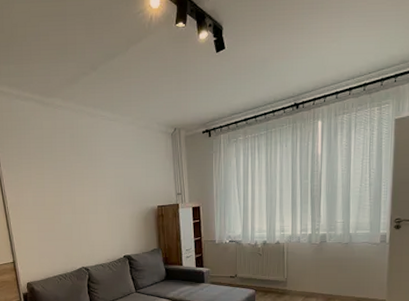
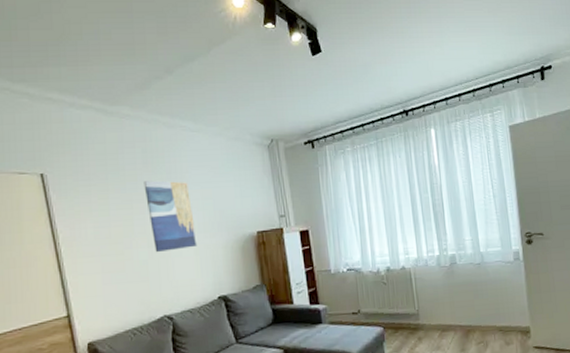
wall art: none [70,161,110,219] -> present [143,180,198,253]

